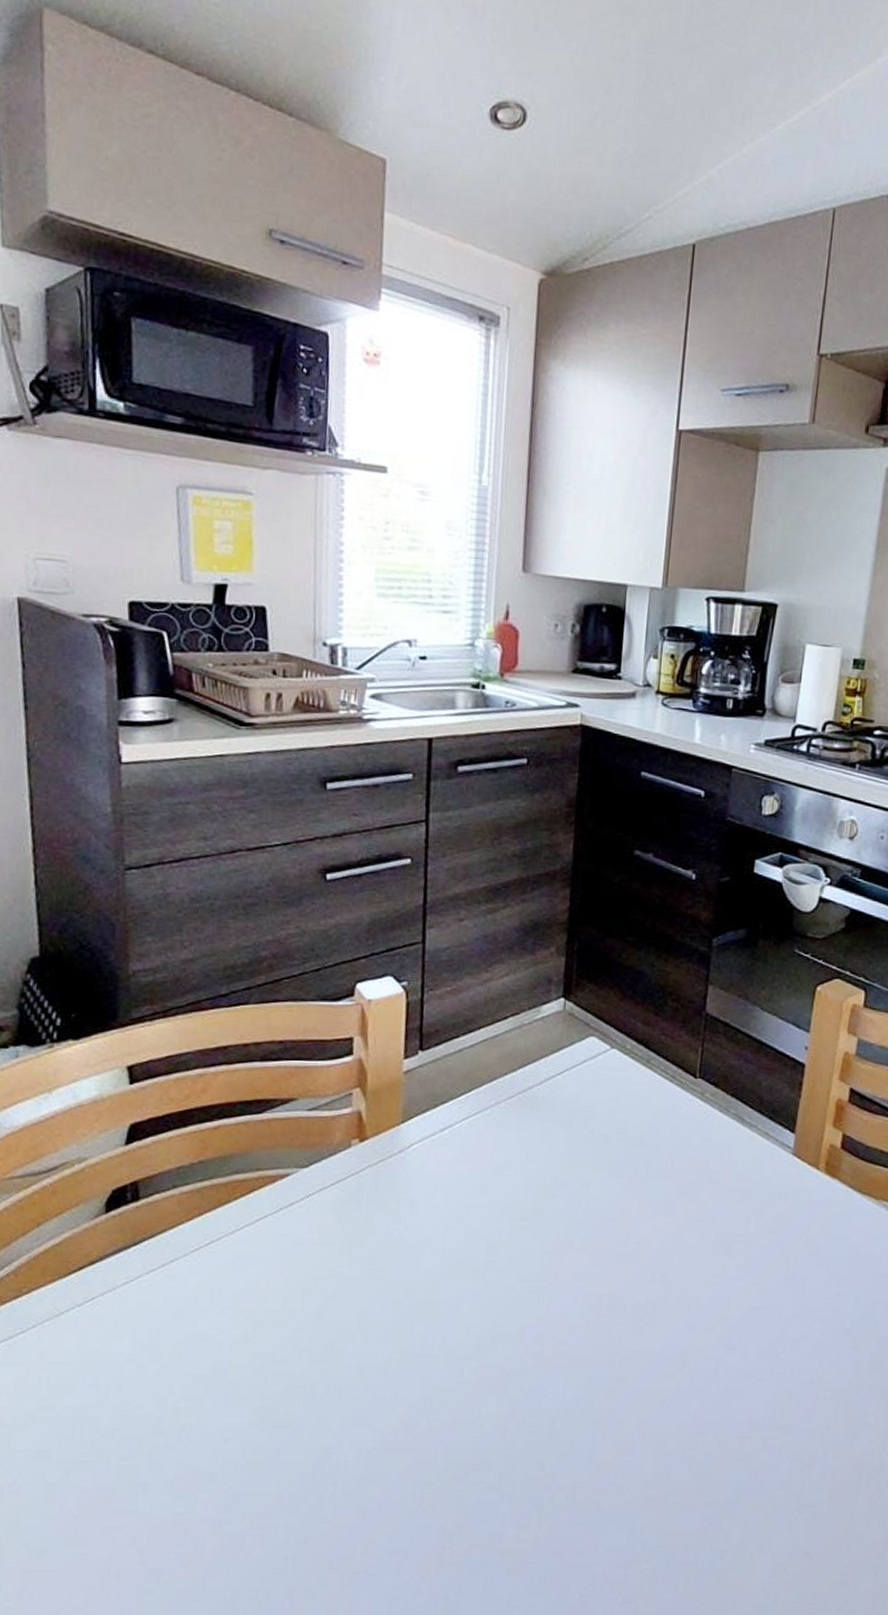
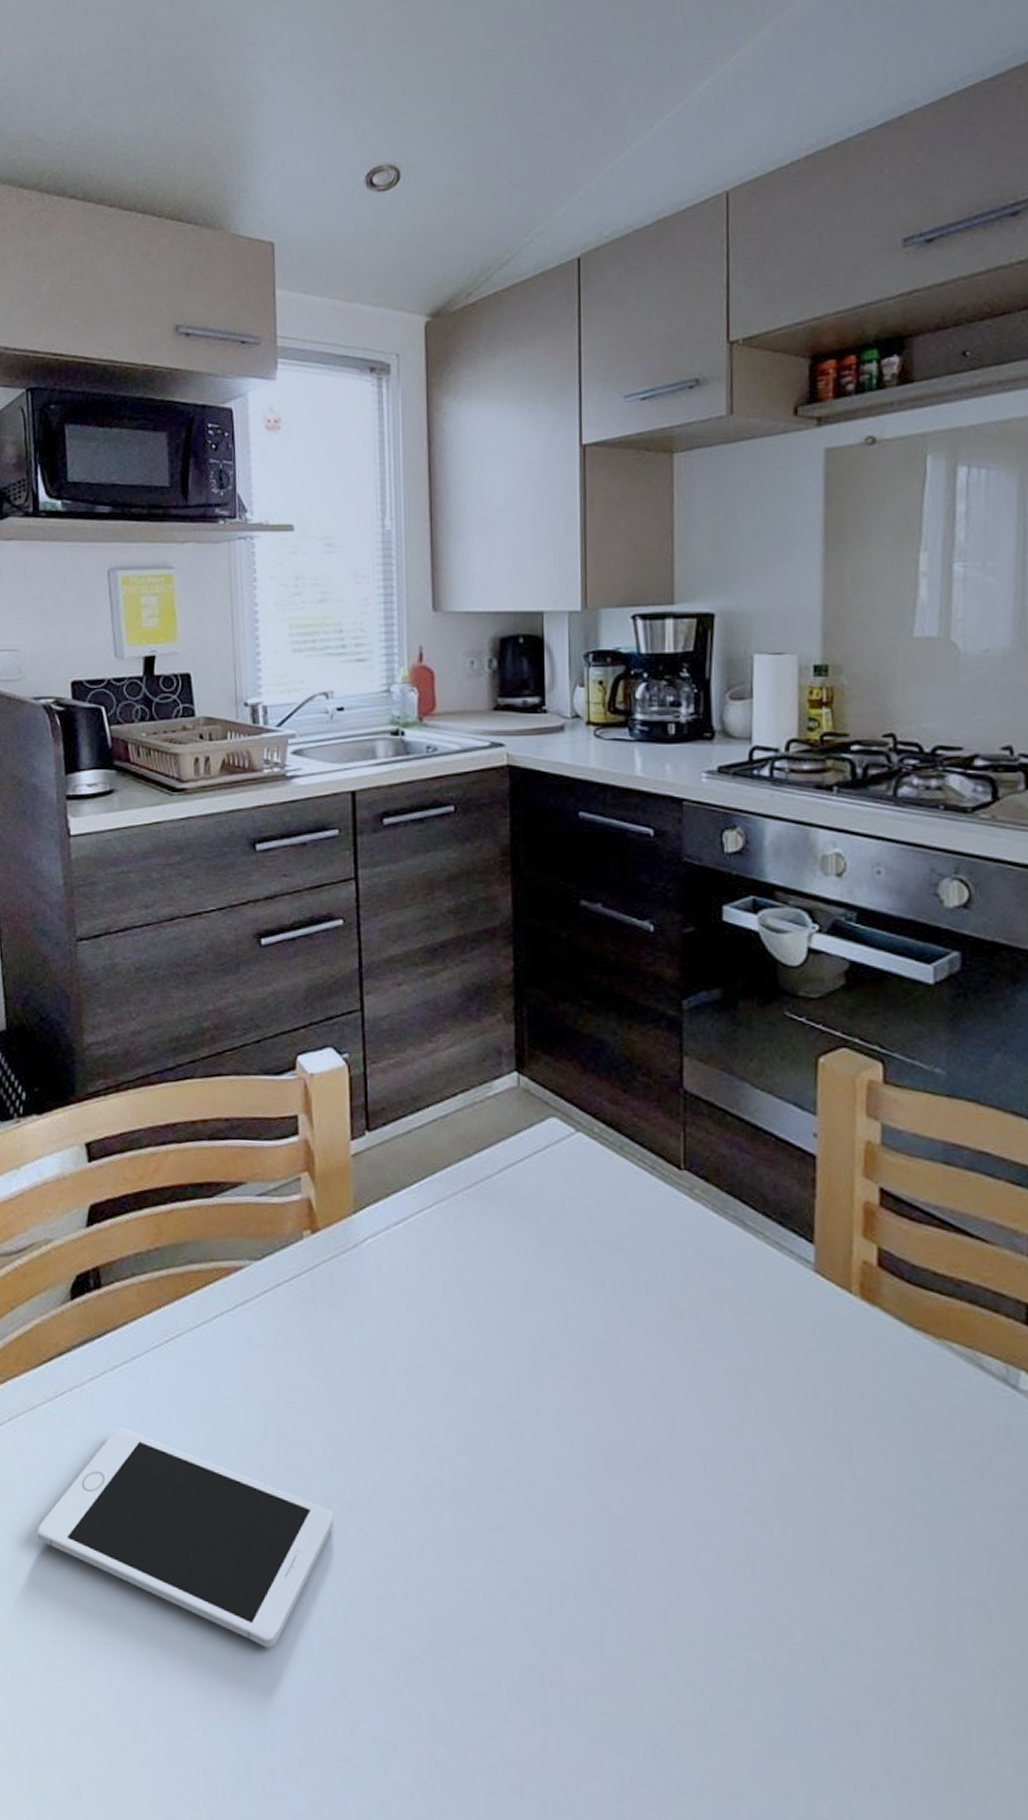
cell phone: none [61,1324,364,1494] -> present [37,1428,333,1649]

